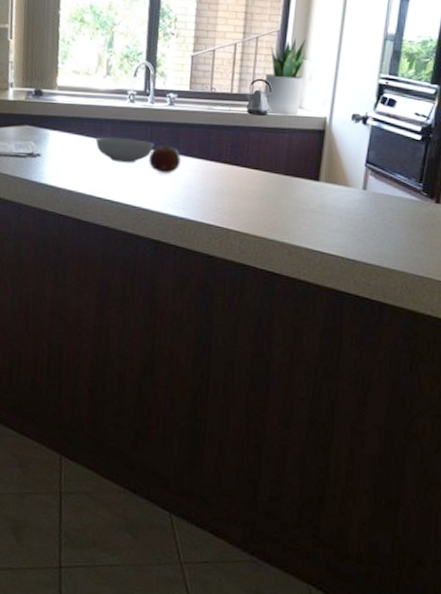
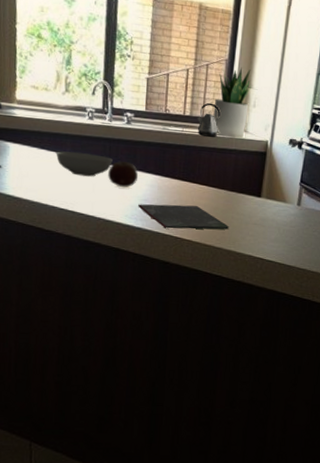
magazine: none [180,191,283,219] -> present [138,204,230,230]

